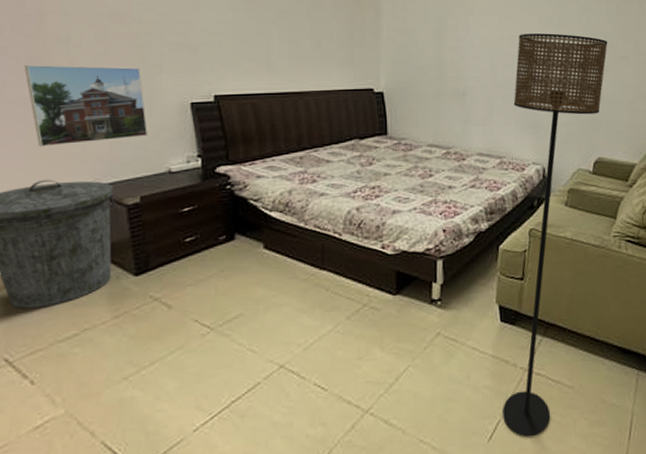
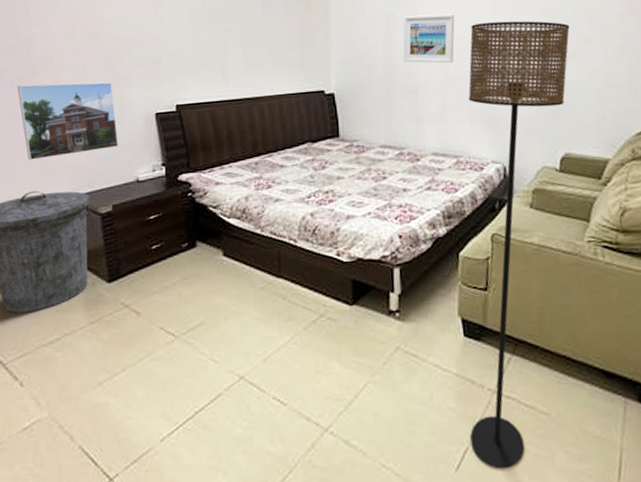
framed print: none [453,21,504,69] -> present [403,13,455,63]

